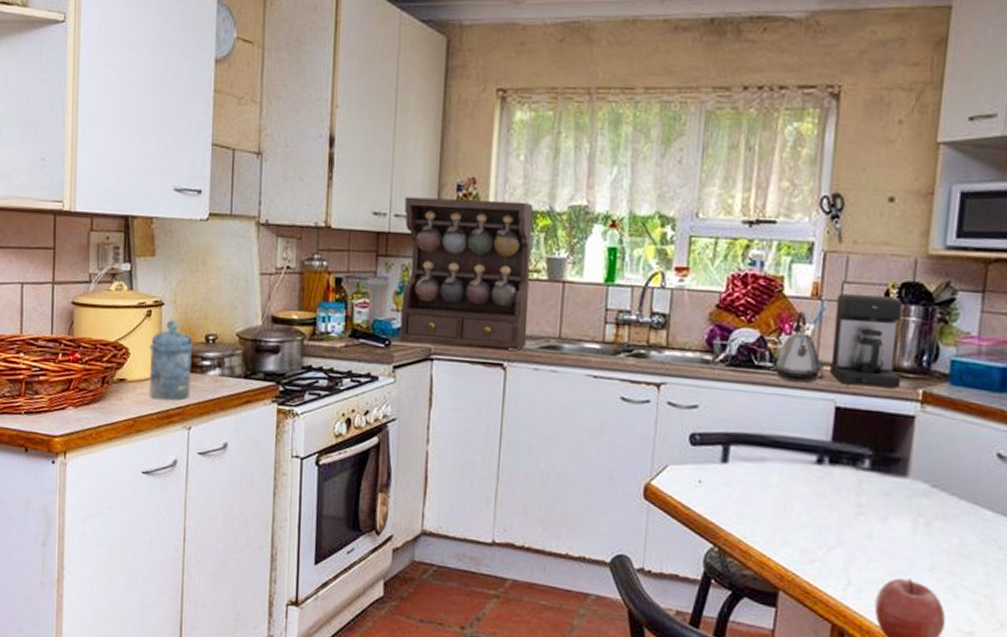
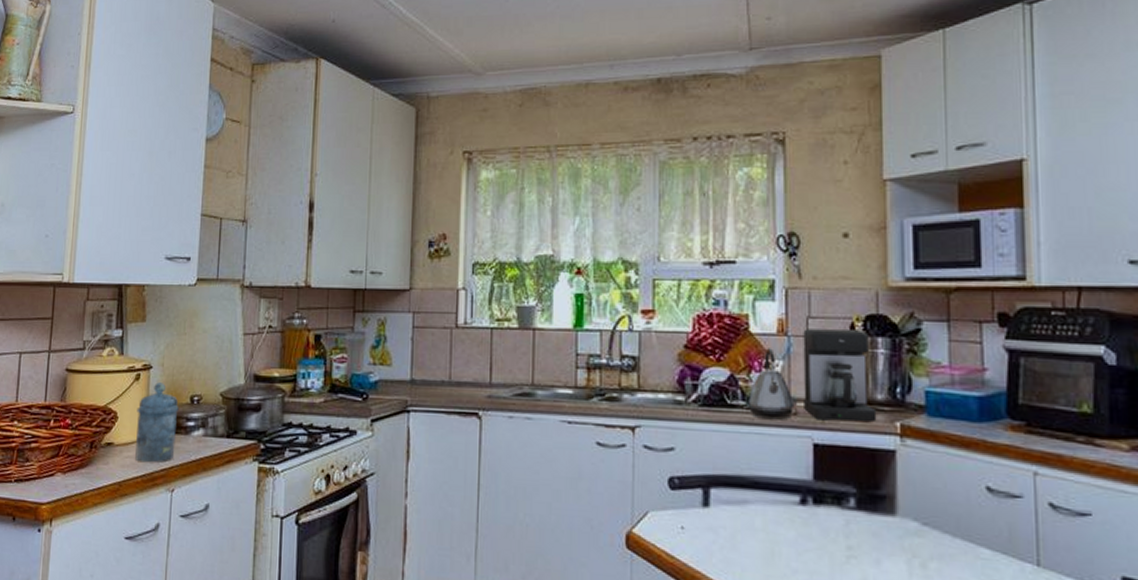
spice rack: present [400,196,533,351] -> none [377,254,501,399]

